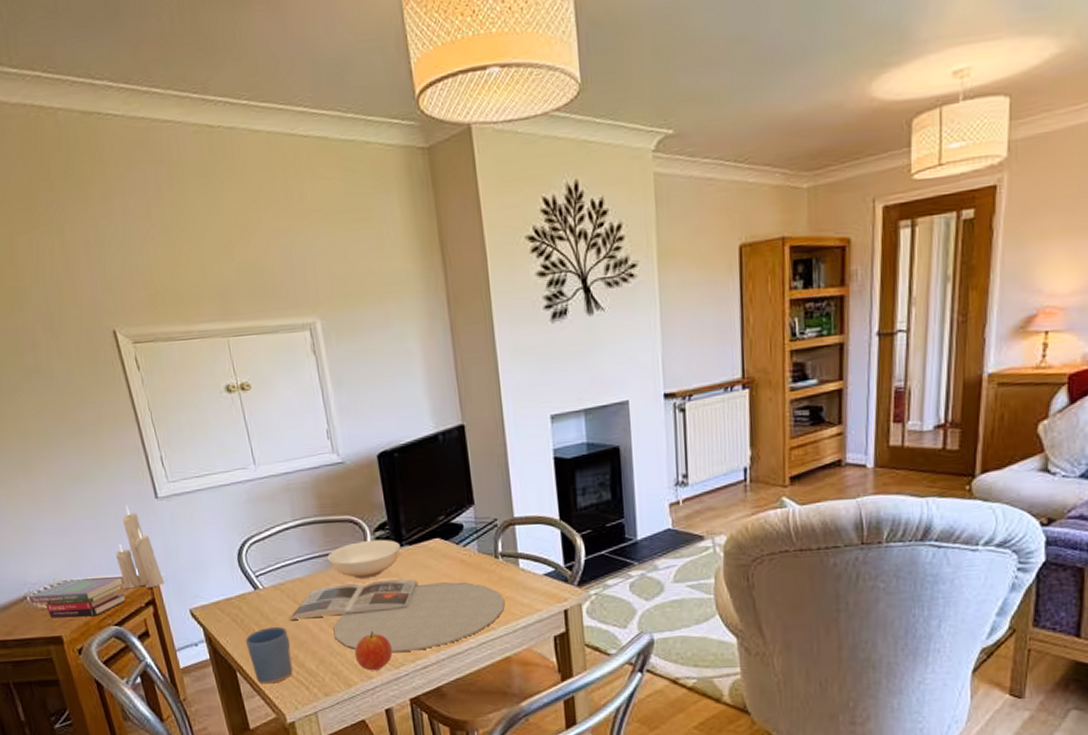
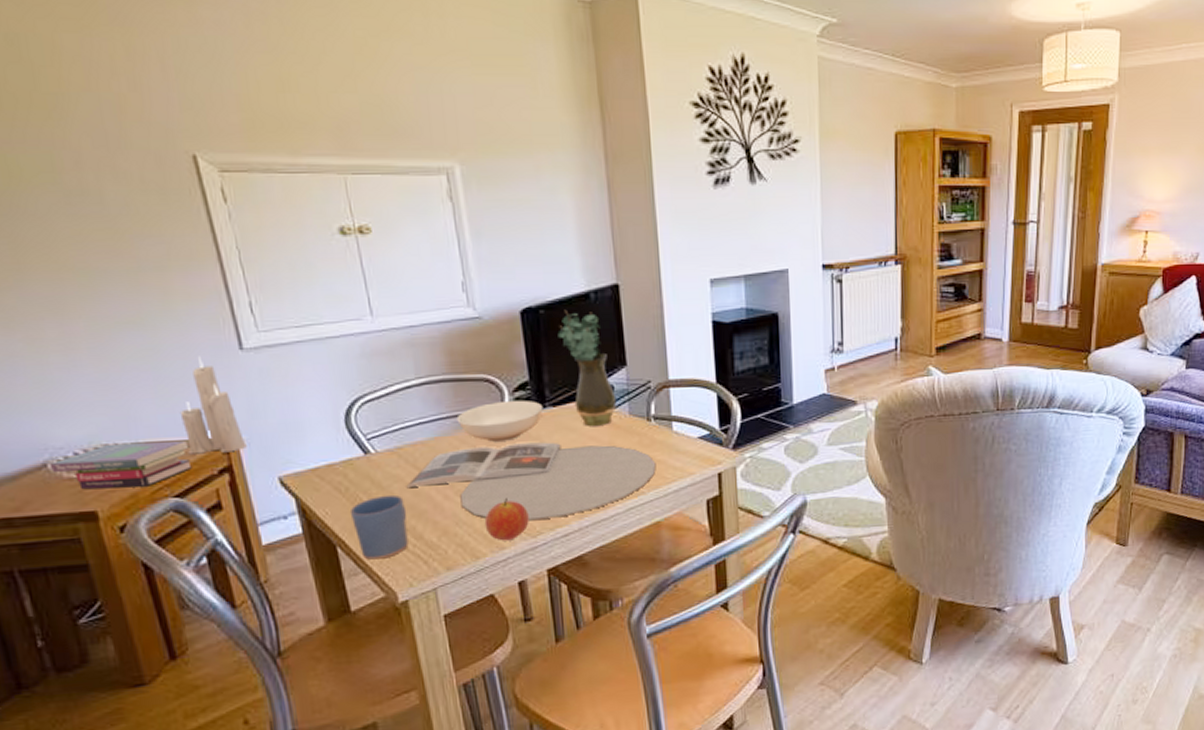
vase: none [411,452,467,563] -> present [558,309,617,426]

